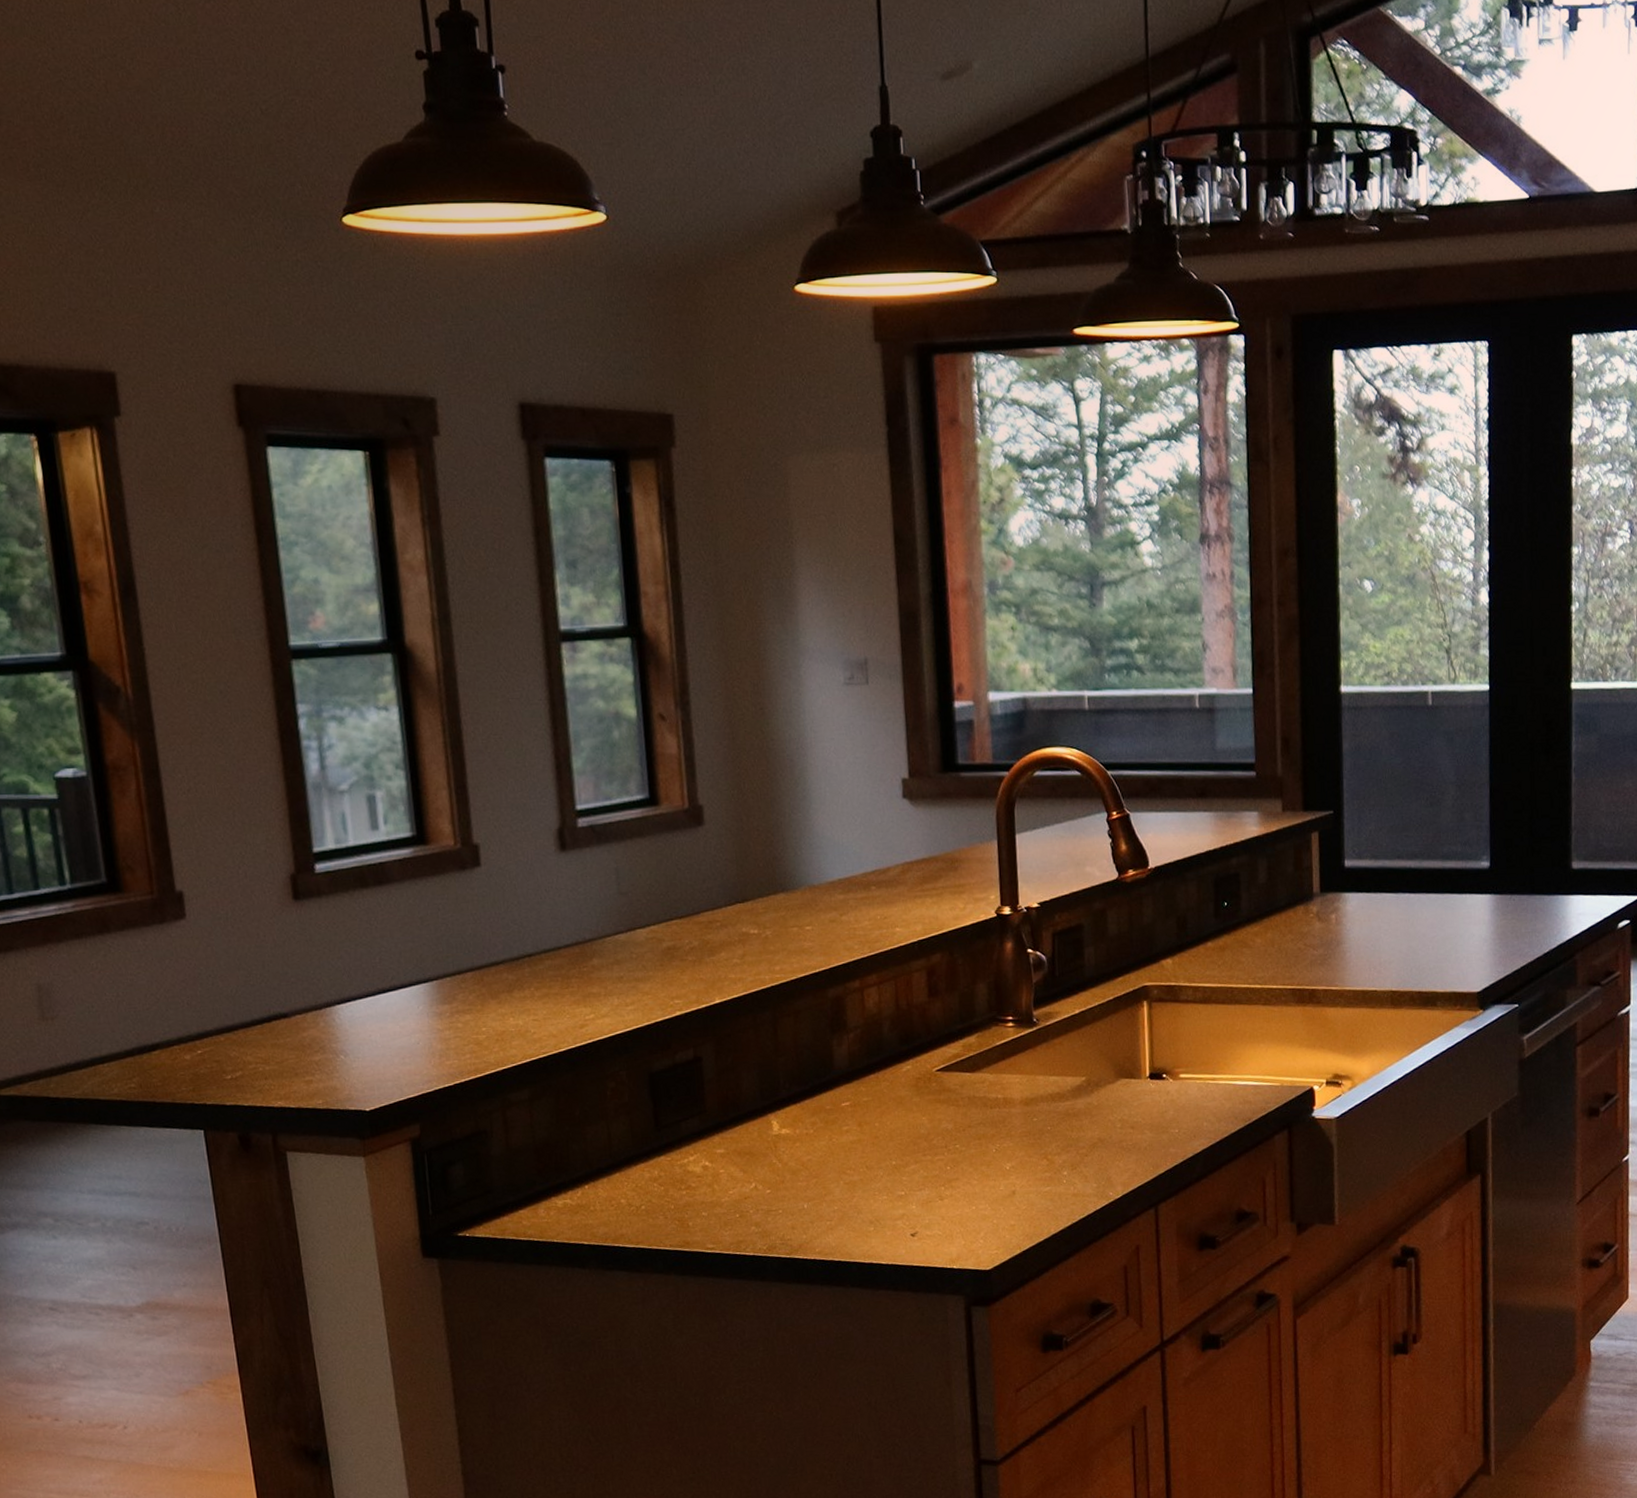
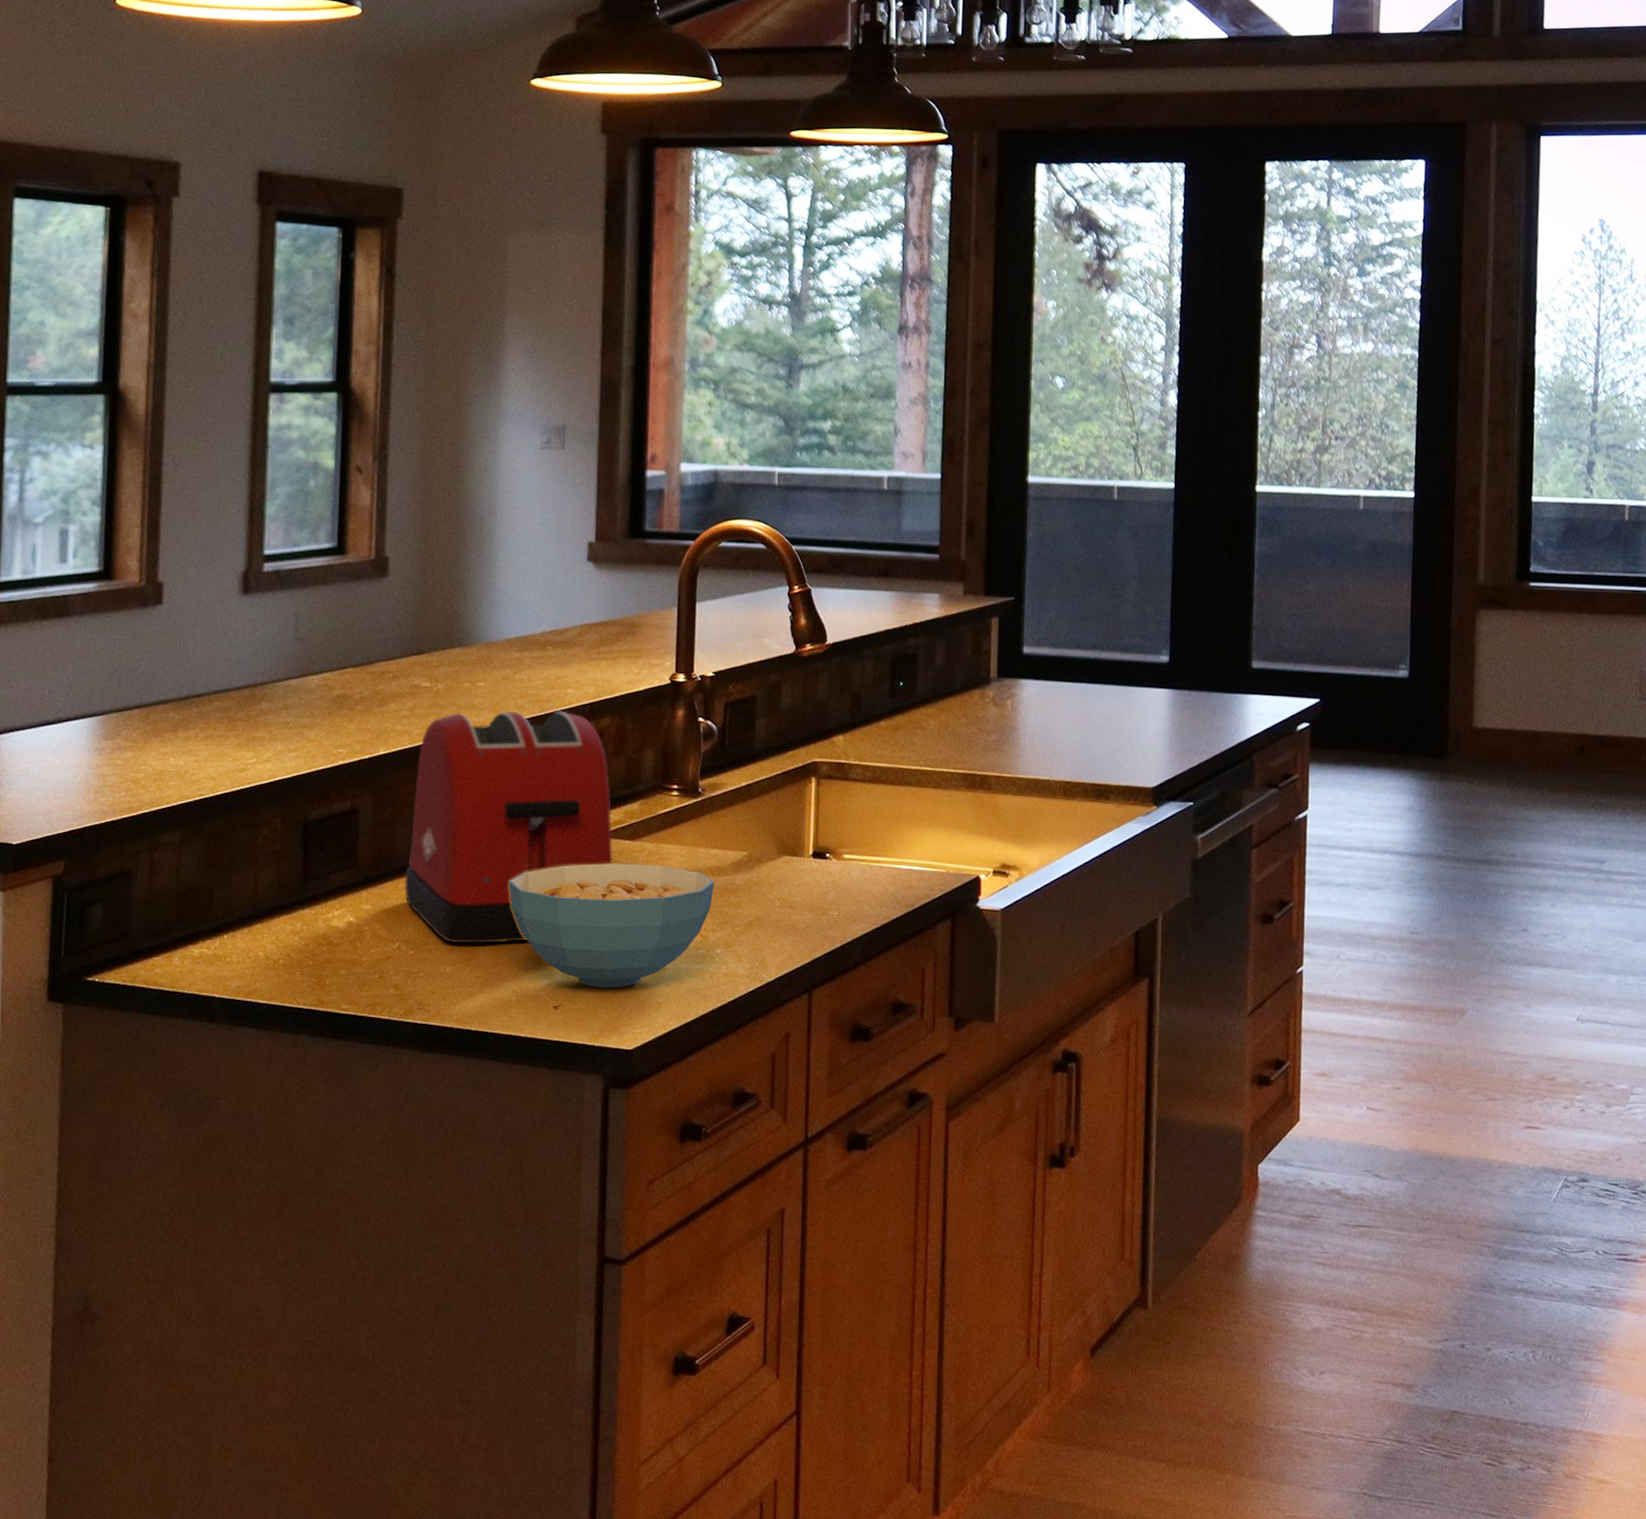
toaster: none [753,950,955,1181] -> present [404,711,612,944]
cereal bowl: none [855,1094,1057,1214] -> present [508,863,715,988]

